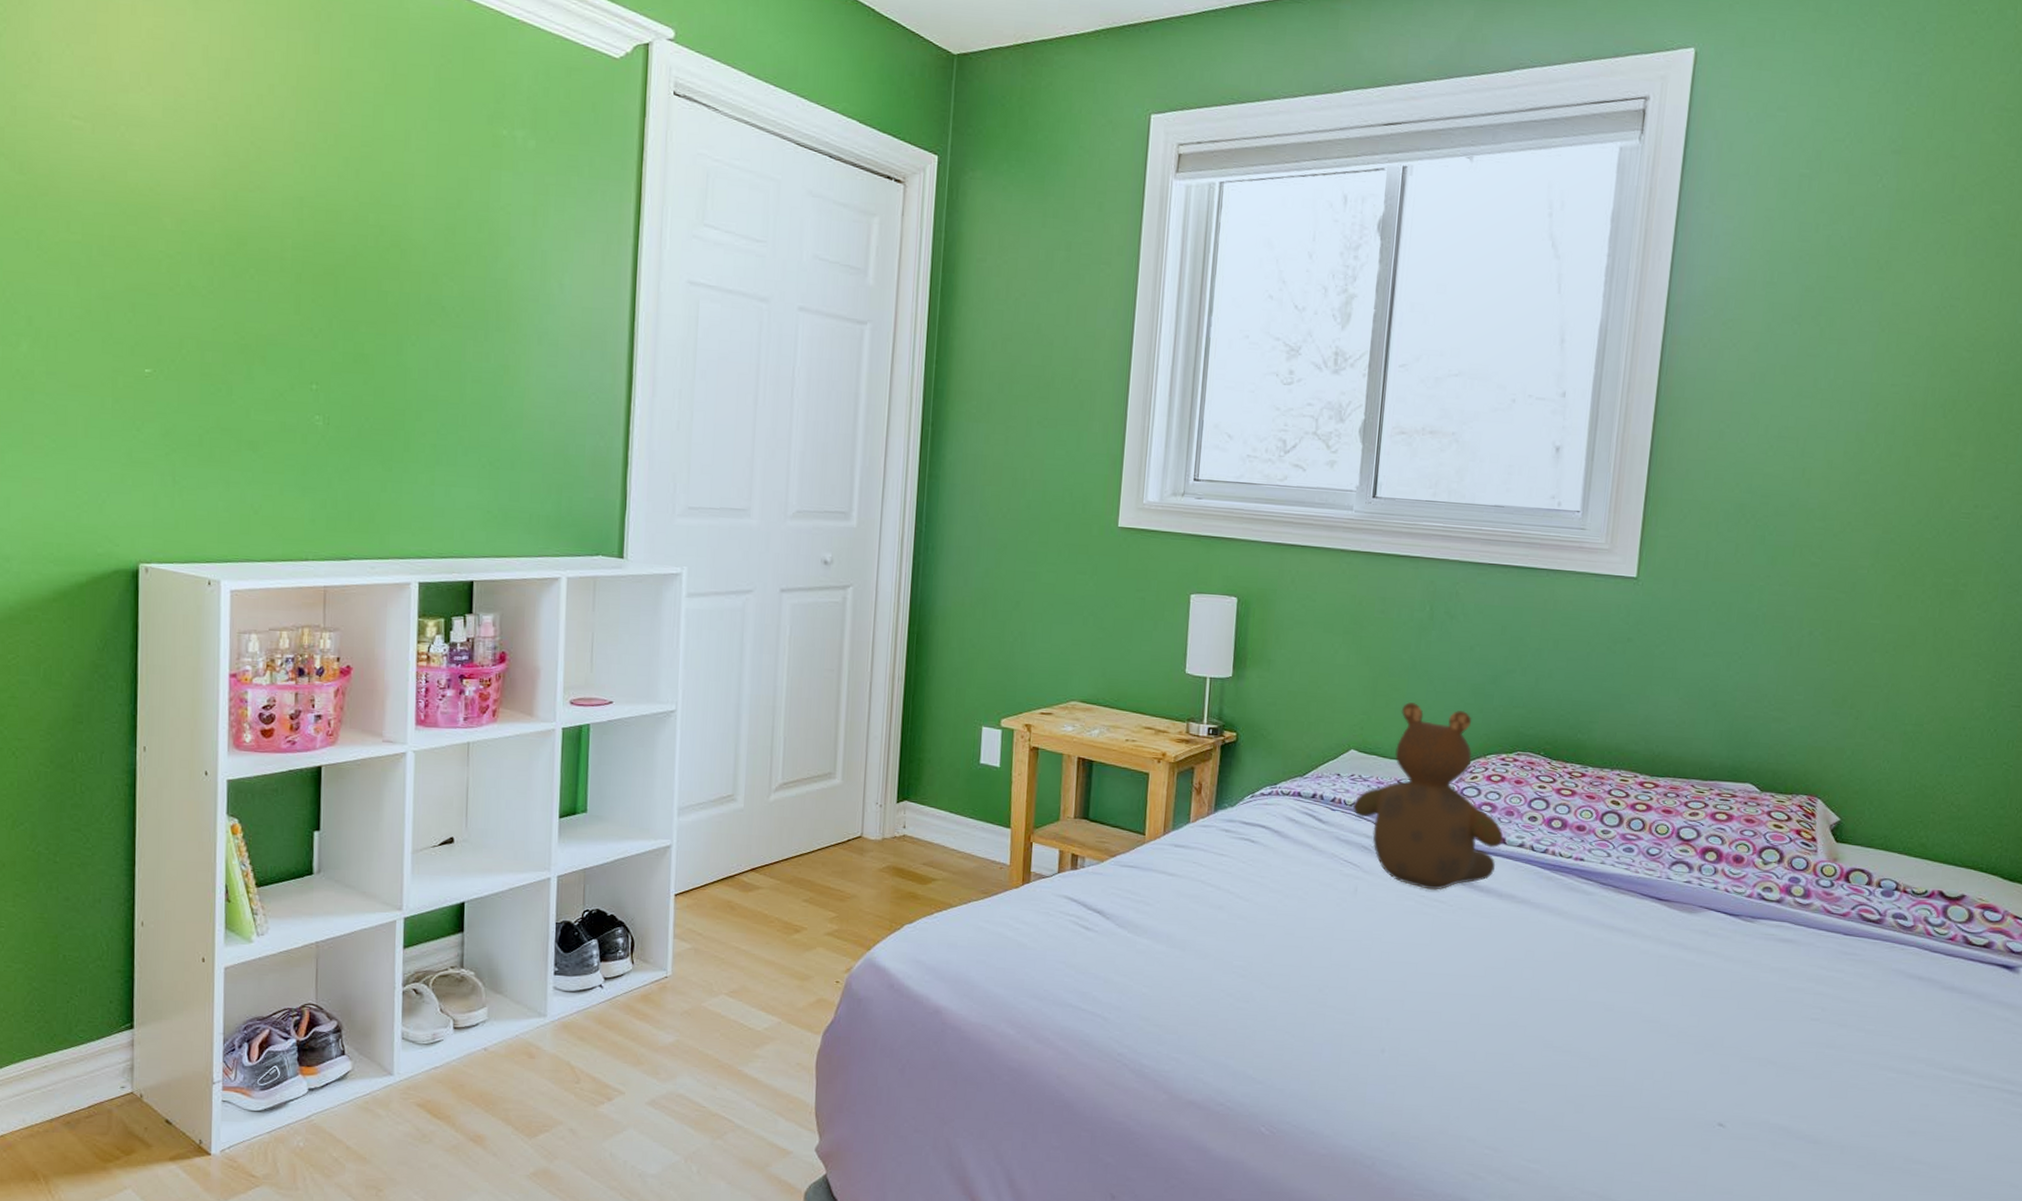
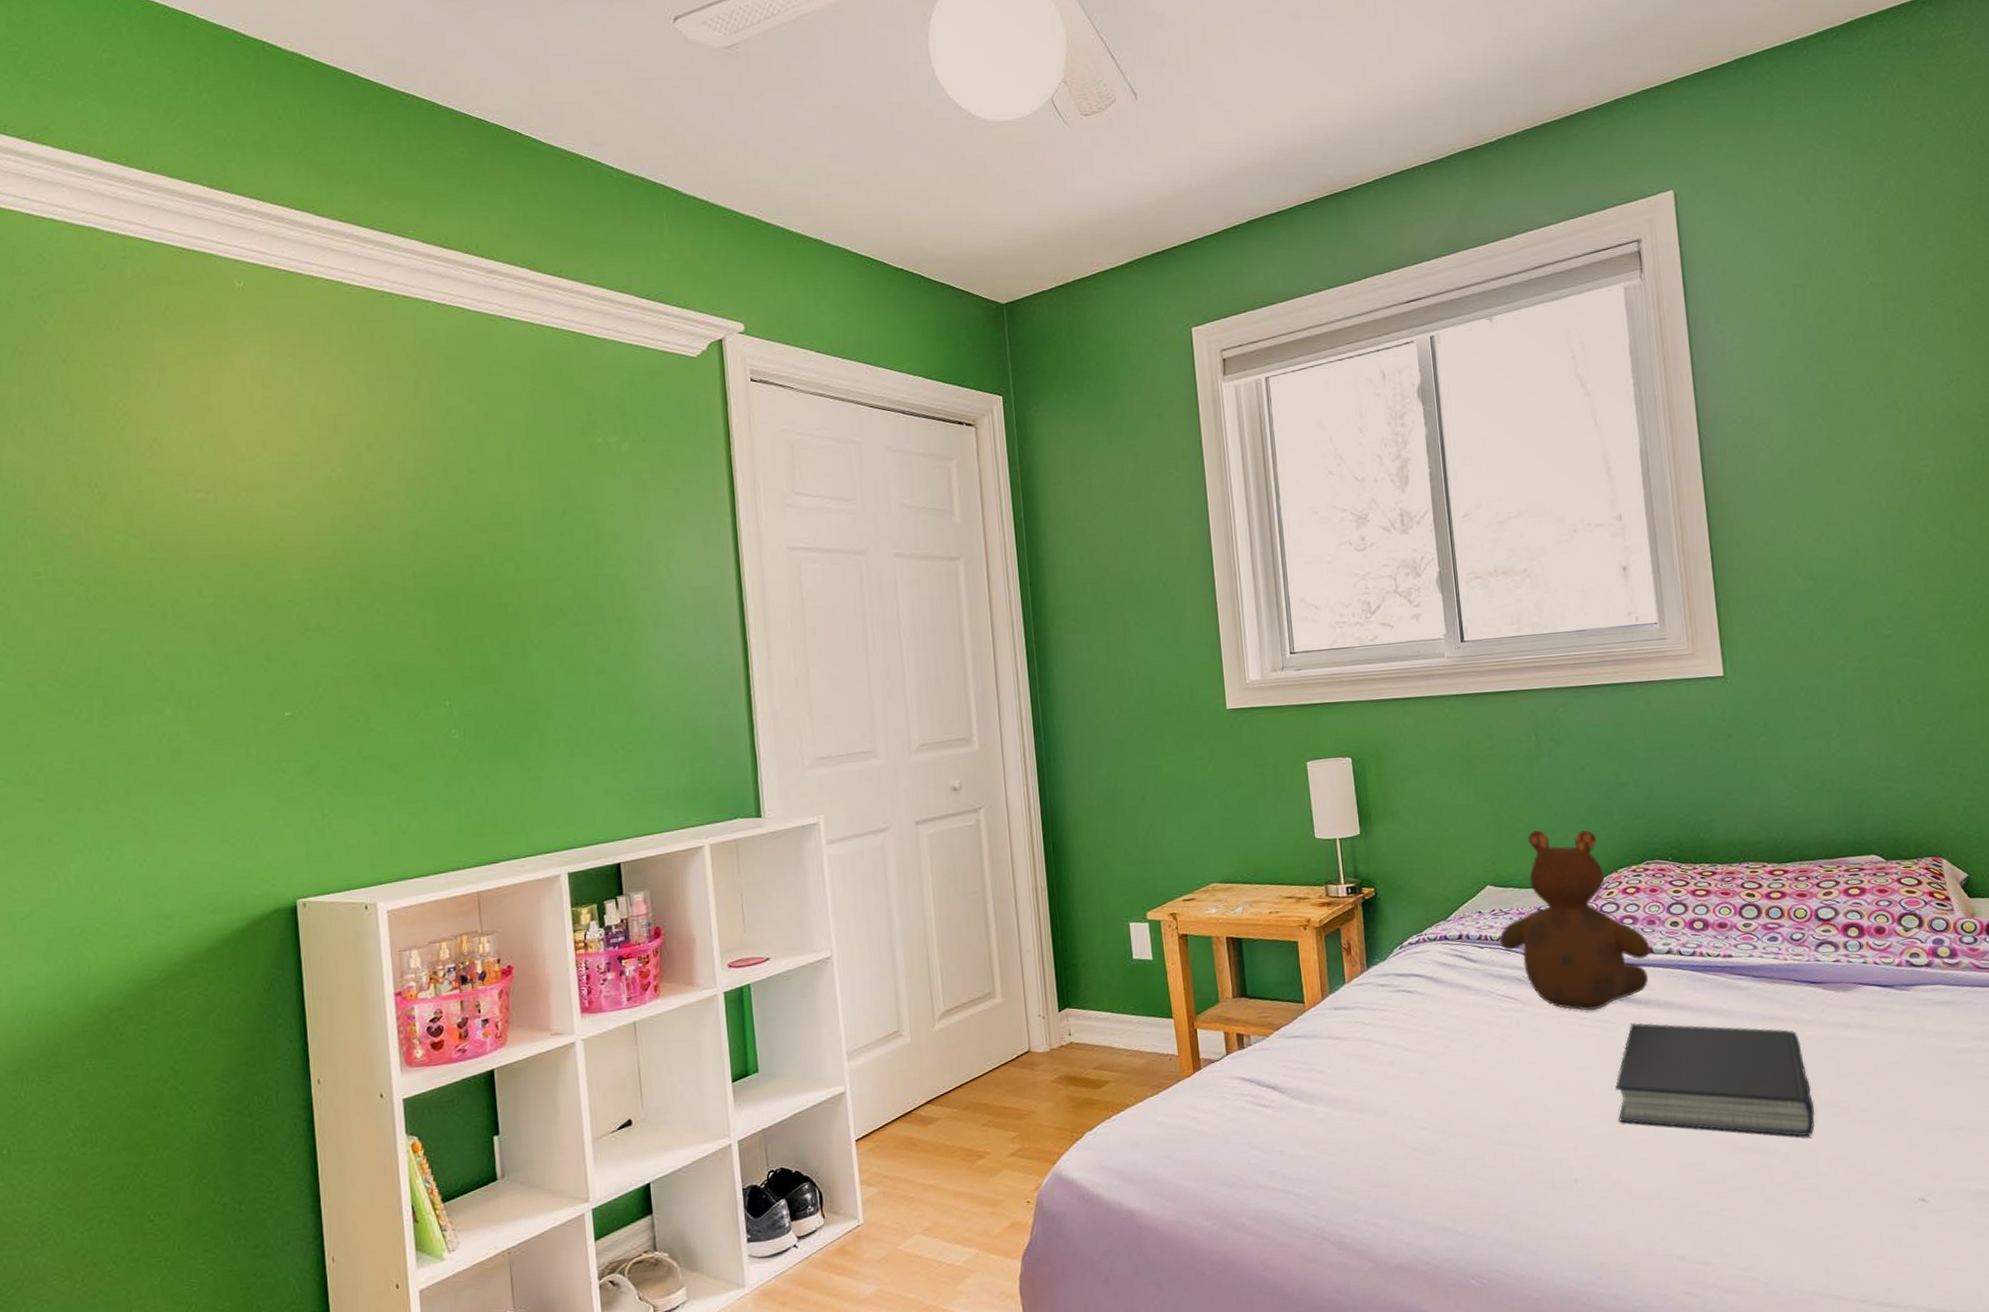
book: none [1437,909,1635,1047] -> present [1615,1022,1815,1137]

